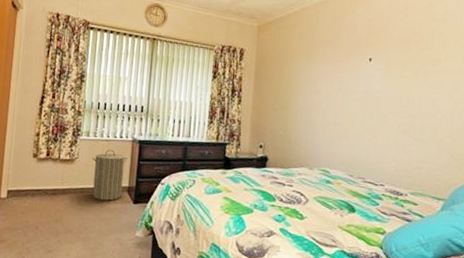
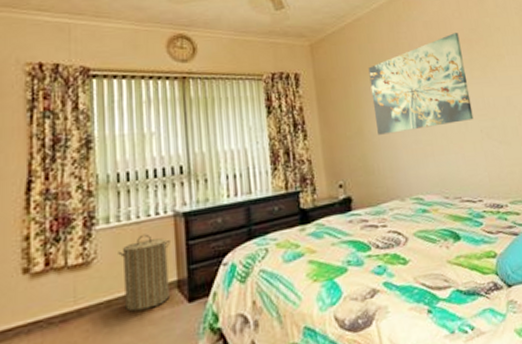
wall art: none [301,32,399,115] -> present [368,33,474,135]

